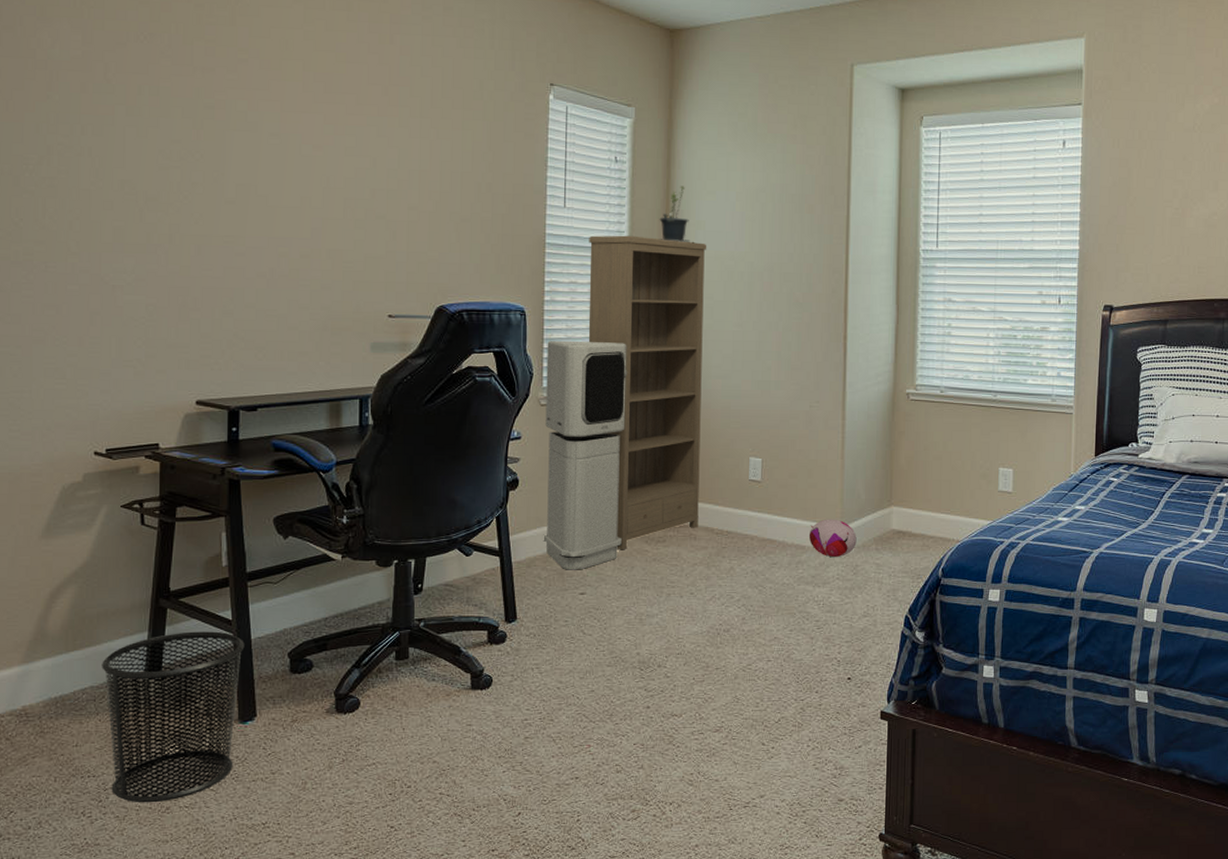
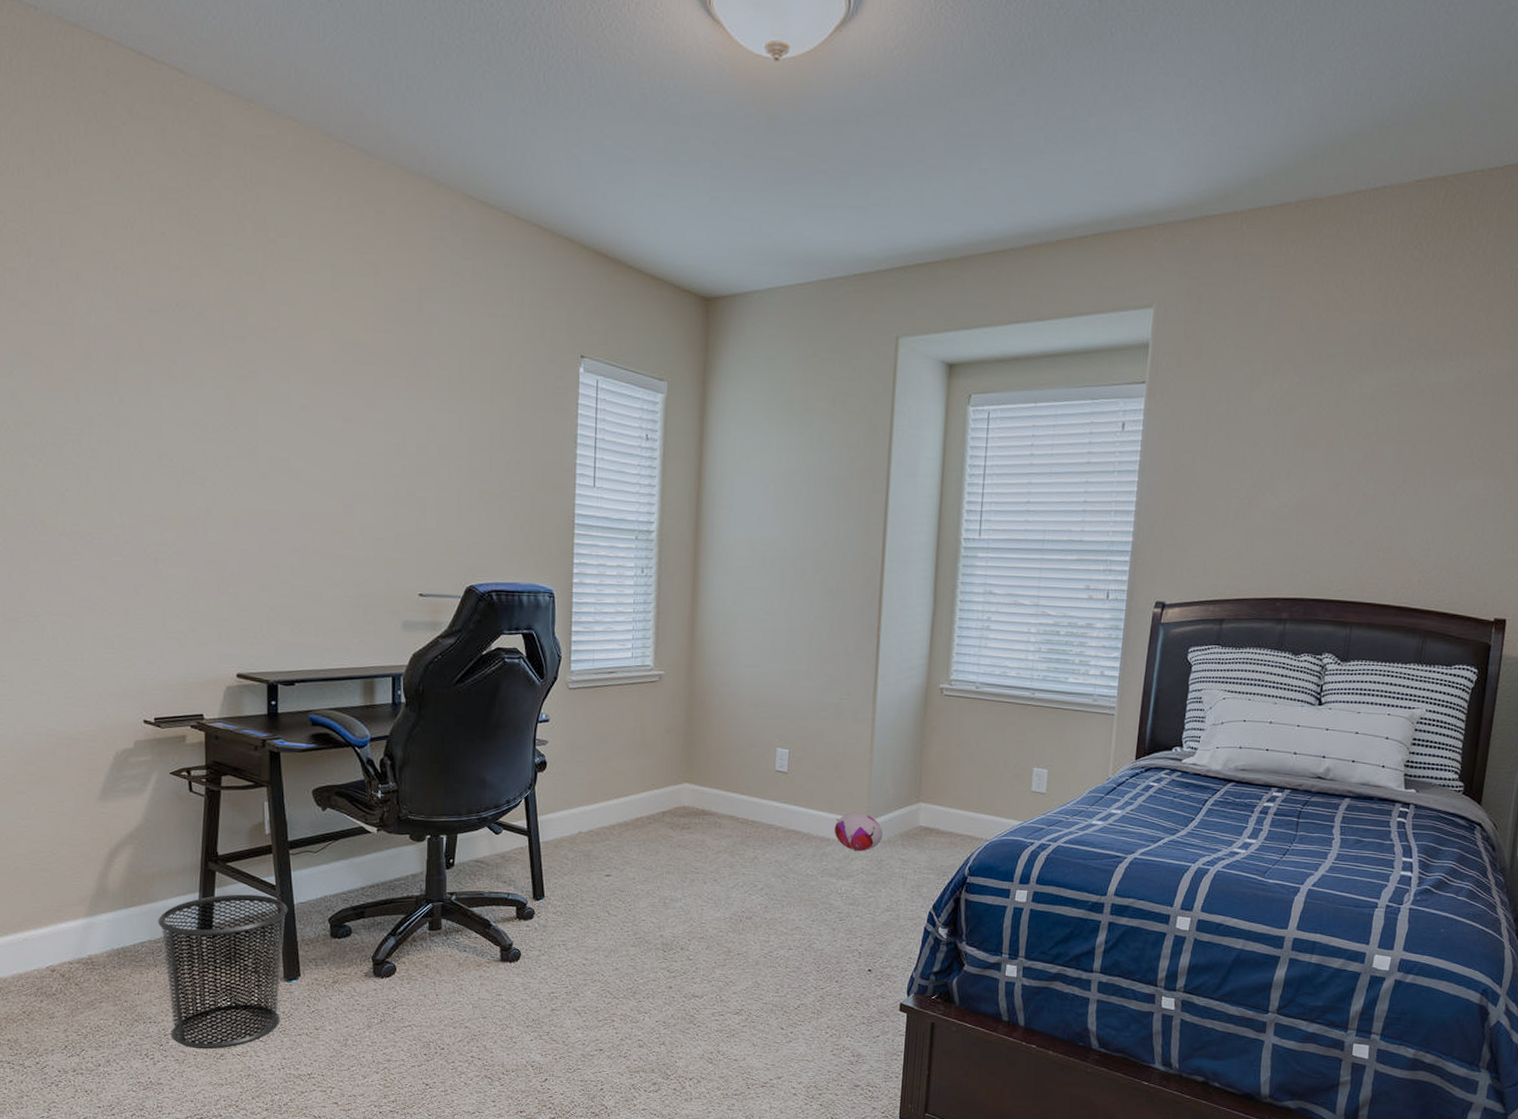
air purifier: present [543,340,628,570] -> none [570,623,656,853]
bookshelf: present [588,235,707,550] -> none [616,516,739,835]
potted plant: present [659,186,695,244] -> none [690,466,726,527]

